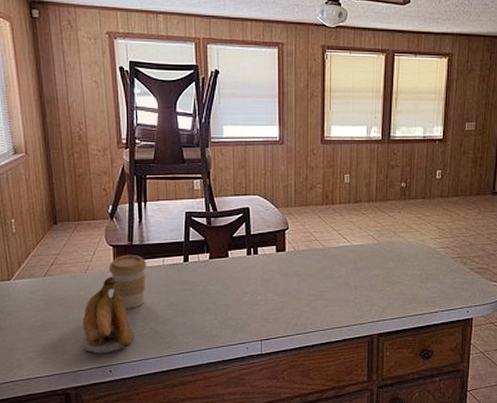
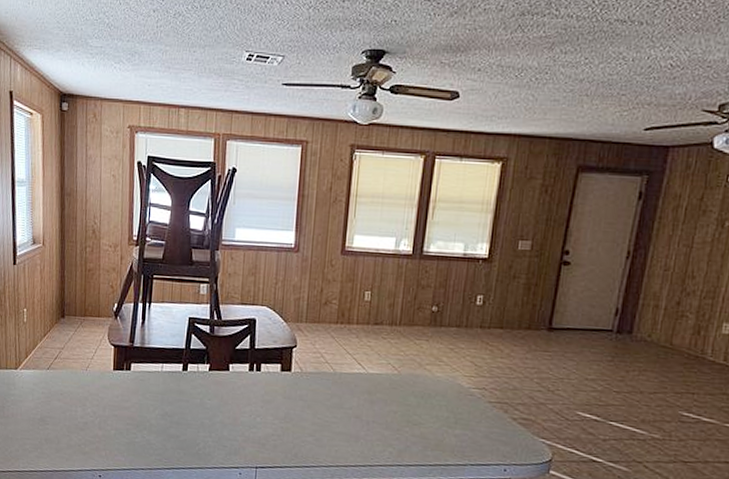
banana: present [82,277,135,354] -> none [76,377,127,458]
coffee cup: present [109,254,147,308] -> none [108,356,146,413]

